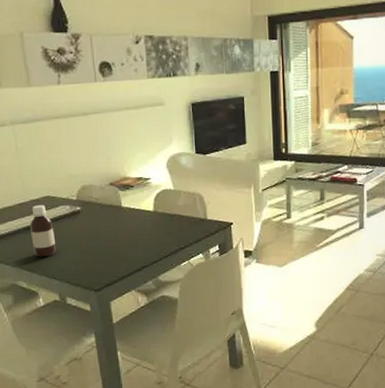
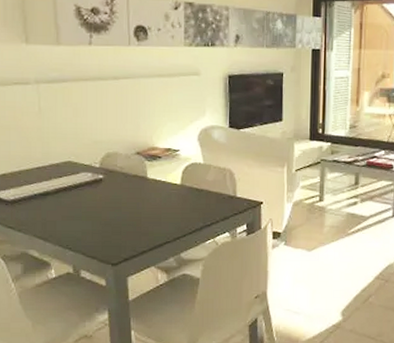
bottle: present [30,205,57,257] -> none [48,170,74,226]

